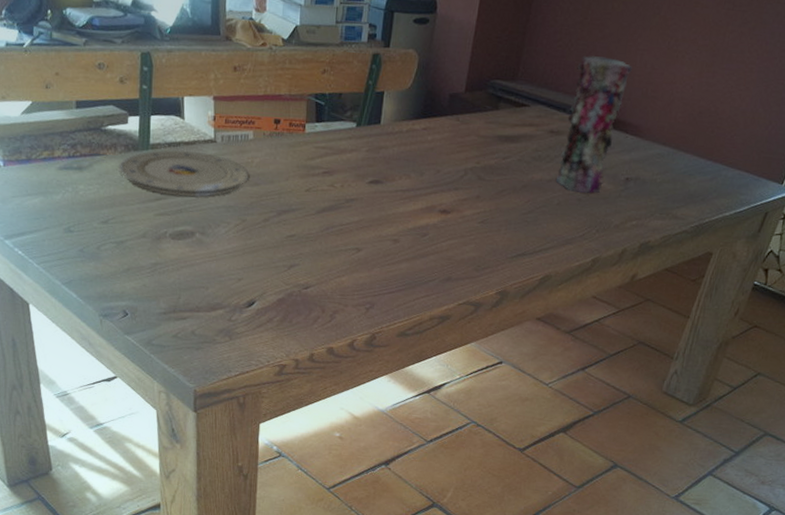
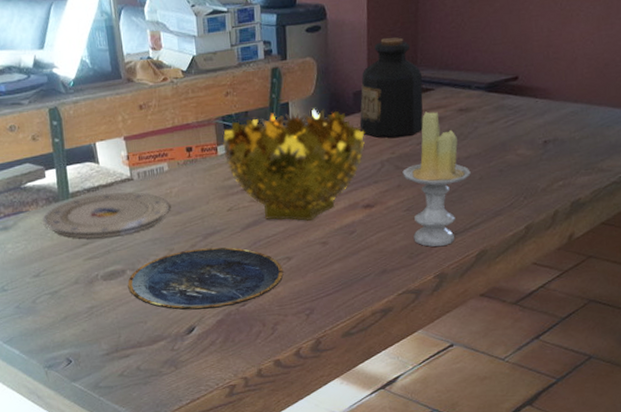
plate: none [195,223,351,287] -> present [127,247,284,310]
decorative bowl: none [310,98,453,216] -> present [222,108,365,221]
bottle: none [450,44,521,149] -> present [359,37,424,138]
candle: none [483,127,550,265] -> present [402,111,471,247]
vase: present [556,55,632,194] -> none [474,29,529,164]

